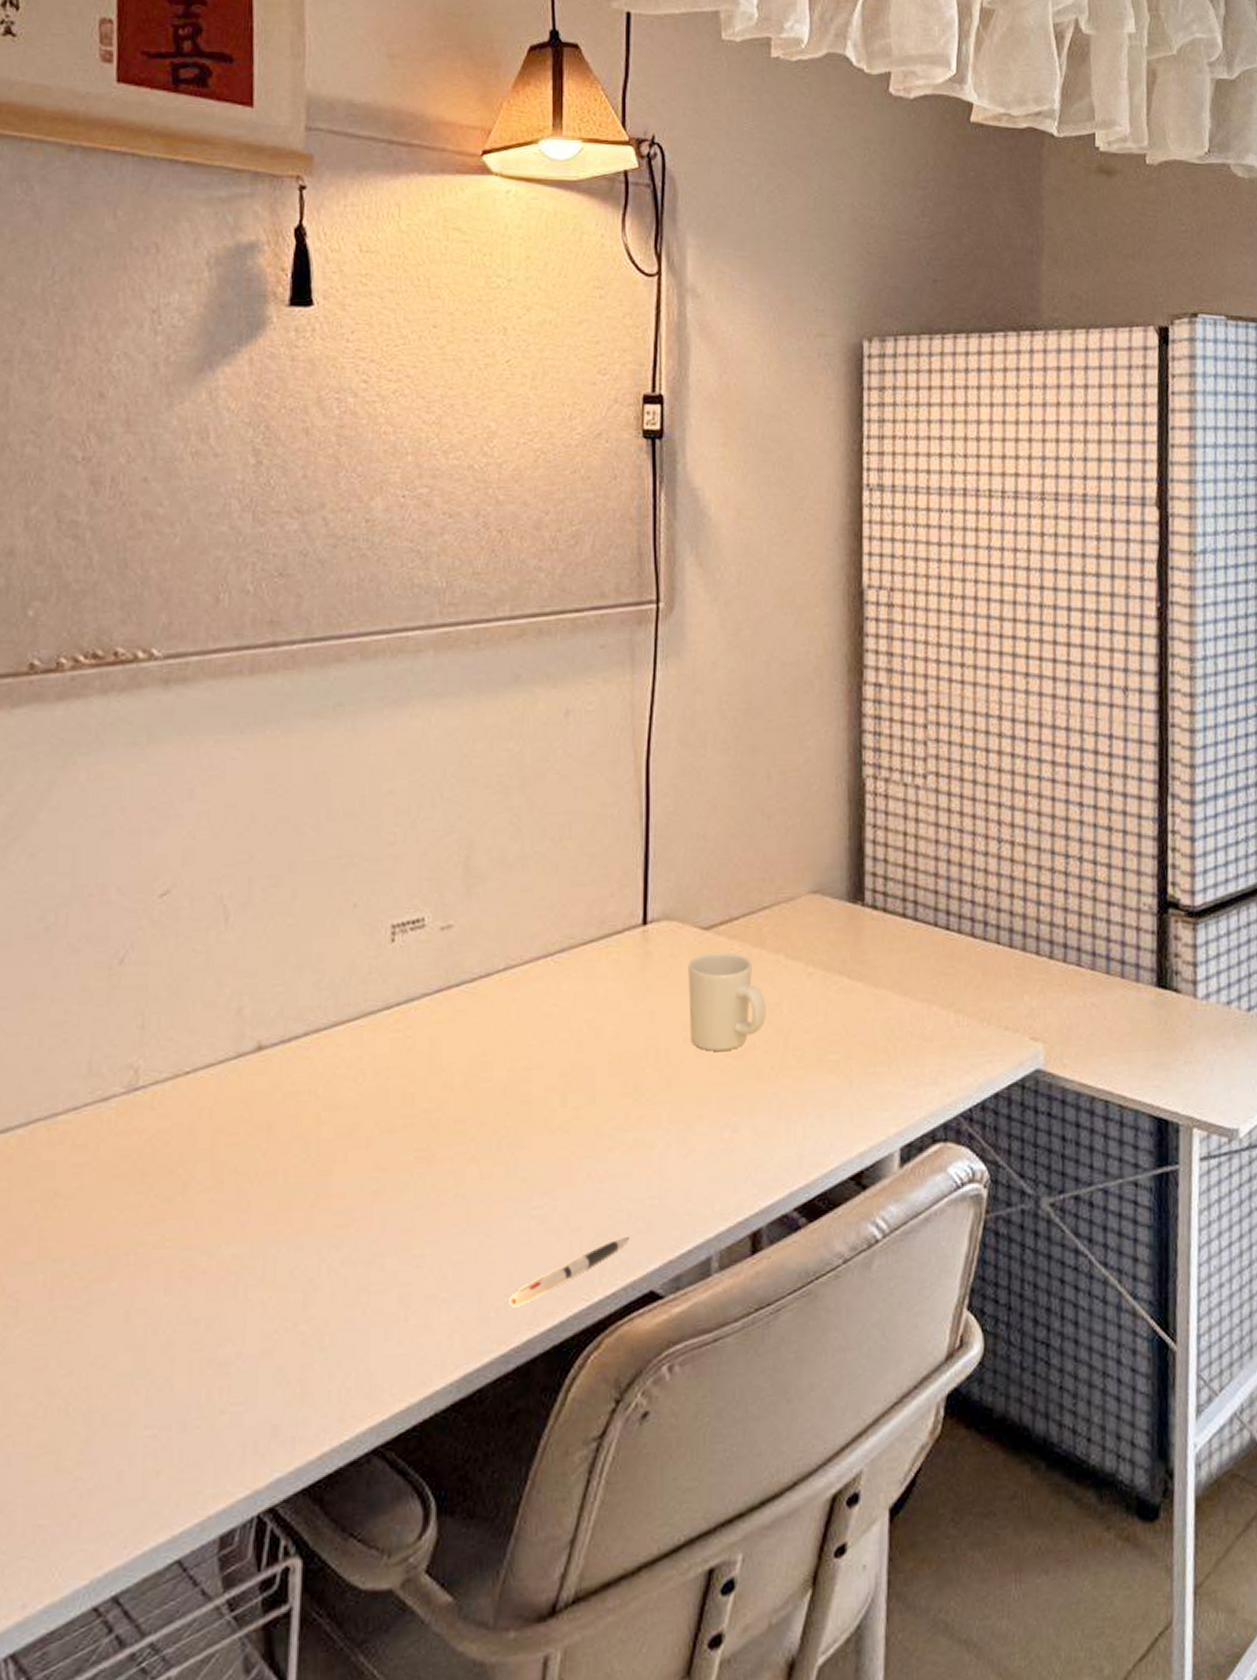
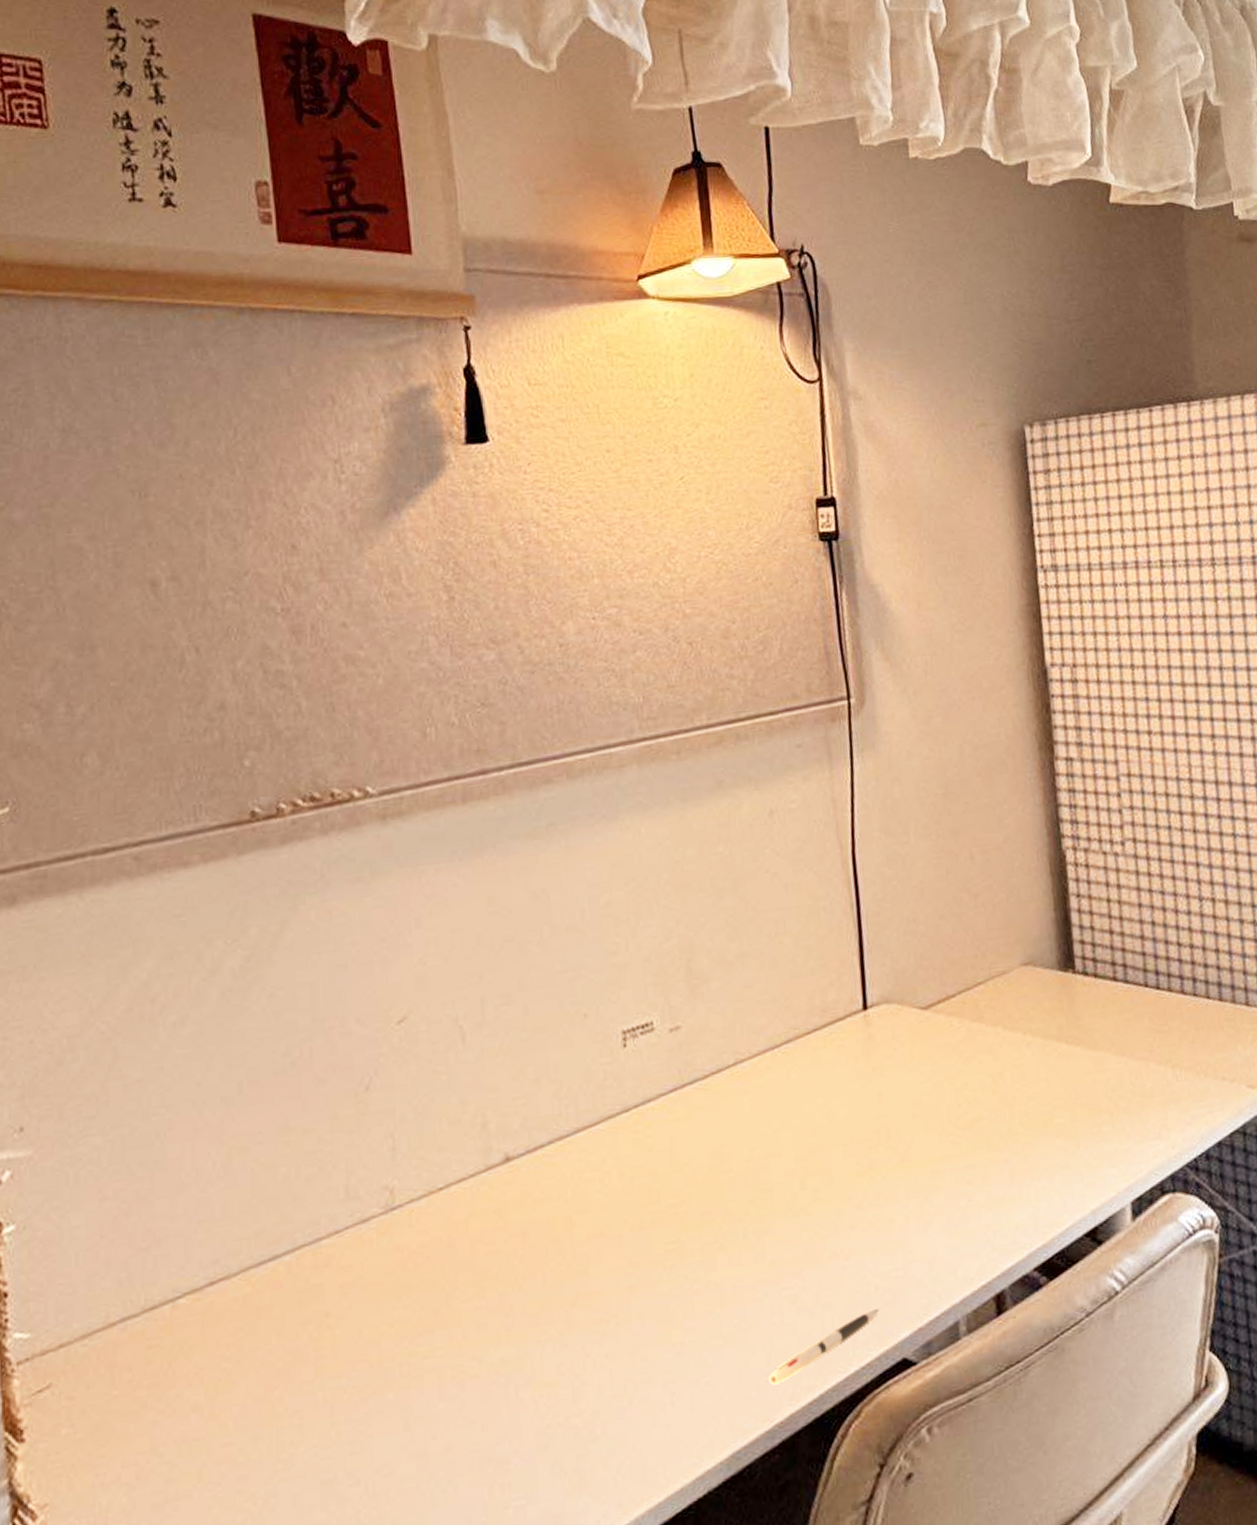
mug: present [688,952,766,1051] -> none [910,1029,991,1125]

